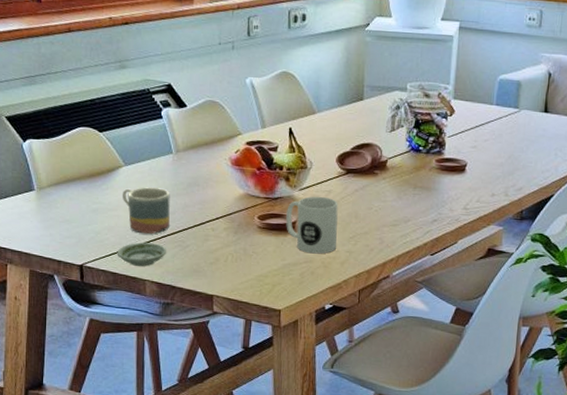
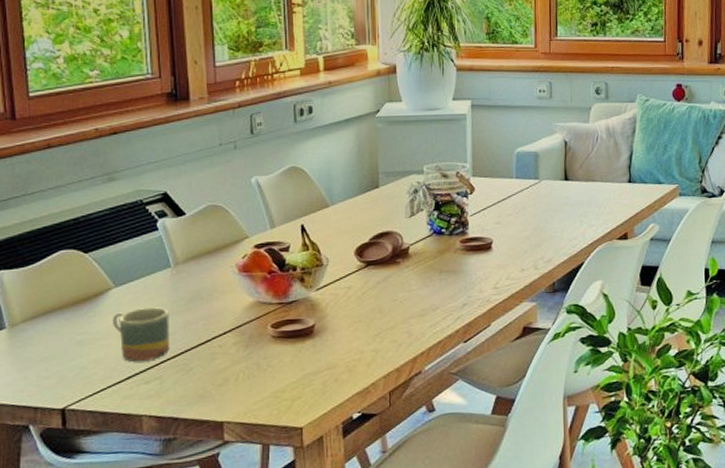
saucer: present [117,242,167,266] -> none [106,371,167,401]
mug: present [286,196,338,254] -> none [303,294,362,359]

